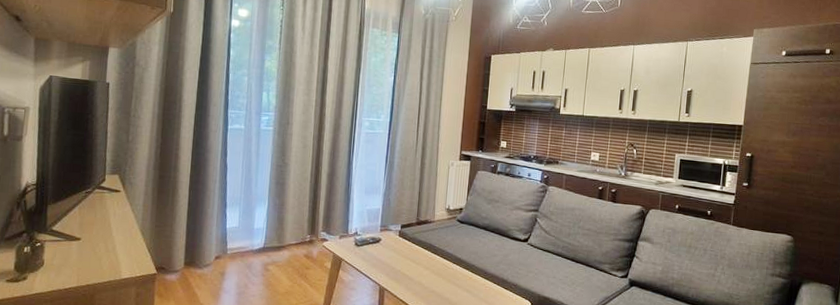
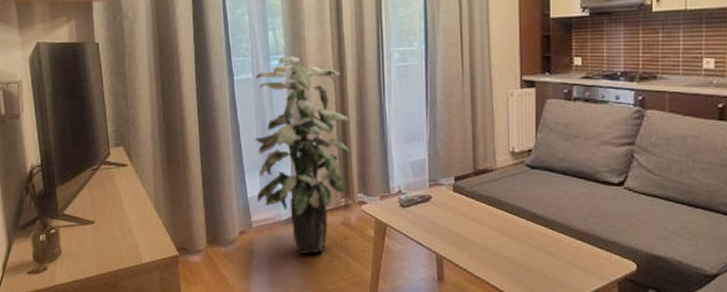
indoor plant: none [234,114,323,279] -> present [253,56,352,254]

